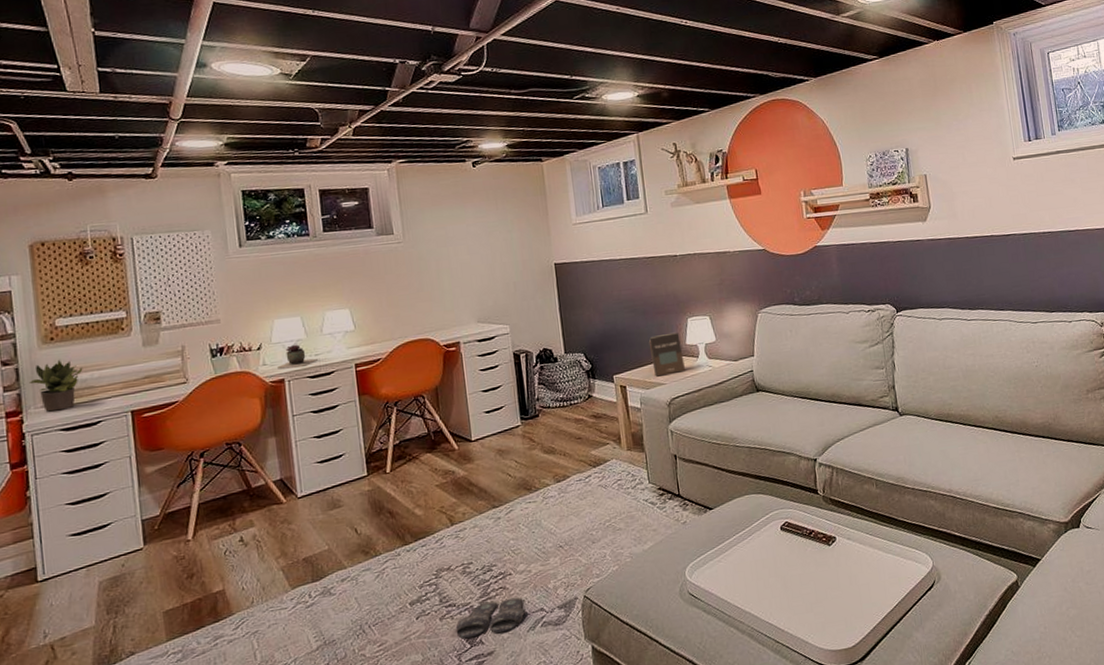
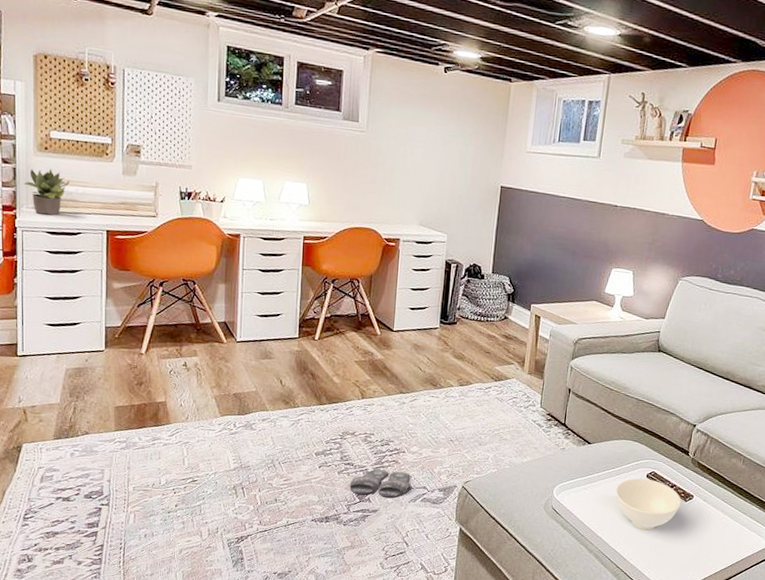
succulent plant: present [277,344,318,370] -> none [236,205,272,229]
books: present [648,332,685,377] -> none [569,277,601,317]
bowl: none [751,531,826,592] -> present [615,478,682,531]

